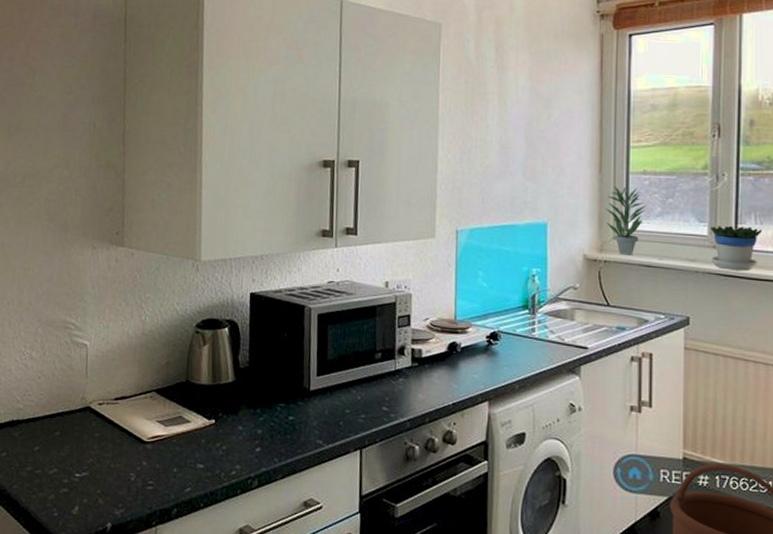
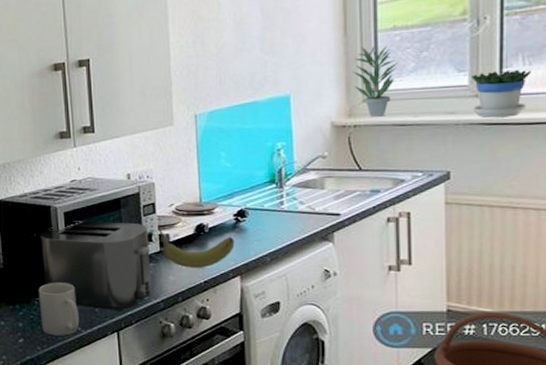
mug: none [281,388,323,449] -> present [38,282,80,336]
toaster: none [289,324,402,427] -> present [39,220,152,311]
fruit: none [411,340,486,389] -> present [158,227,235,268]

